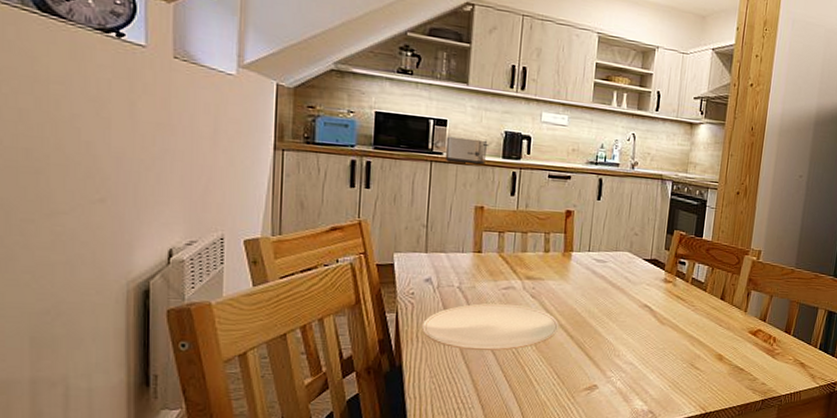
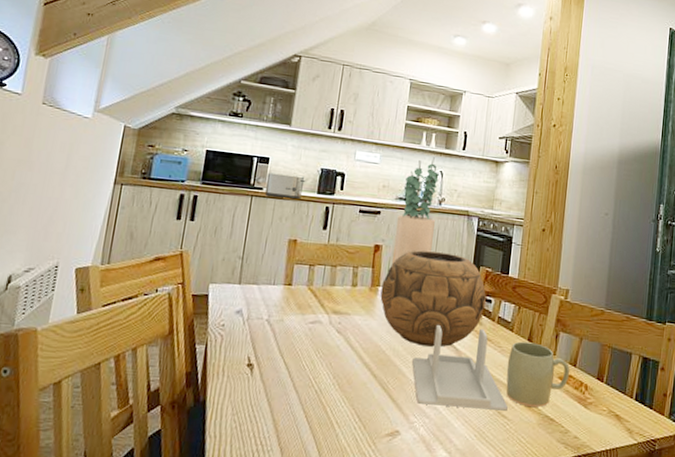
plate: present [422,303,560,352] -> none [229,337,364,389]
decorative bowl: none [574,215,680,308] -> present [380,250,486,347]
vase: none [584,118,632,229] -> present [391,157,439,264]
napkin holder: none [608,286,701,363] -> present [412,324,508,411]
mug: none [699,300,760,359] -> present [506,341,570,407]

